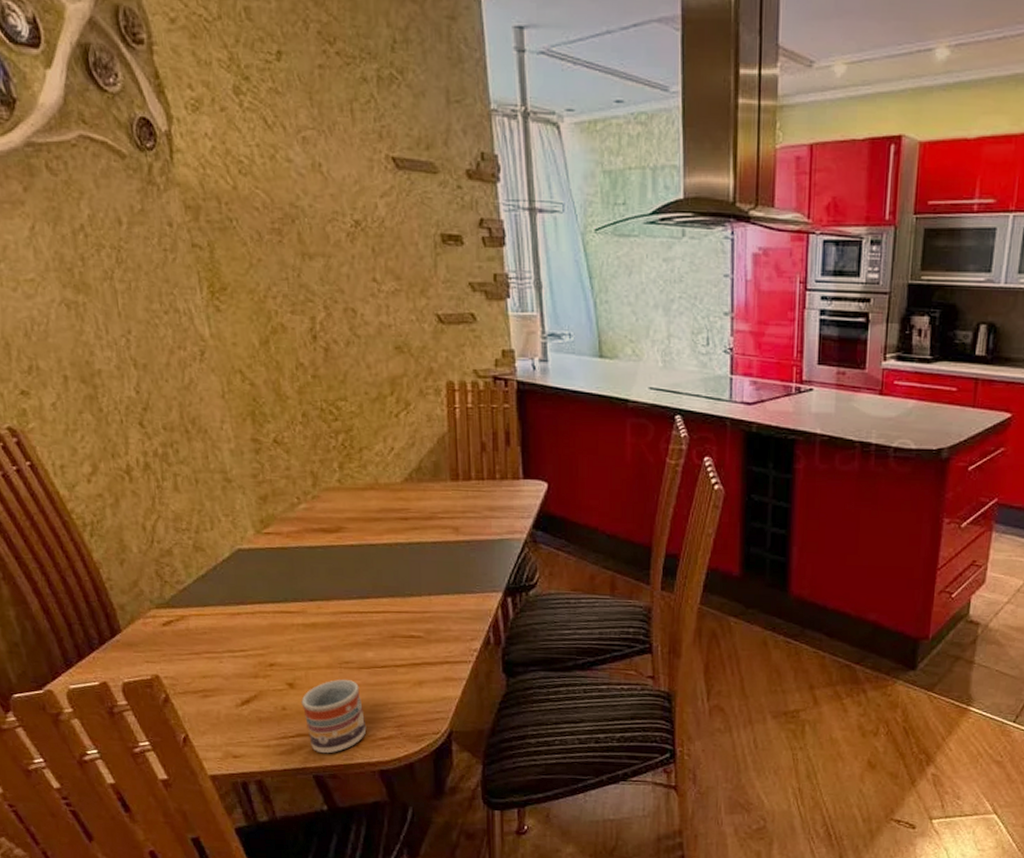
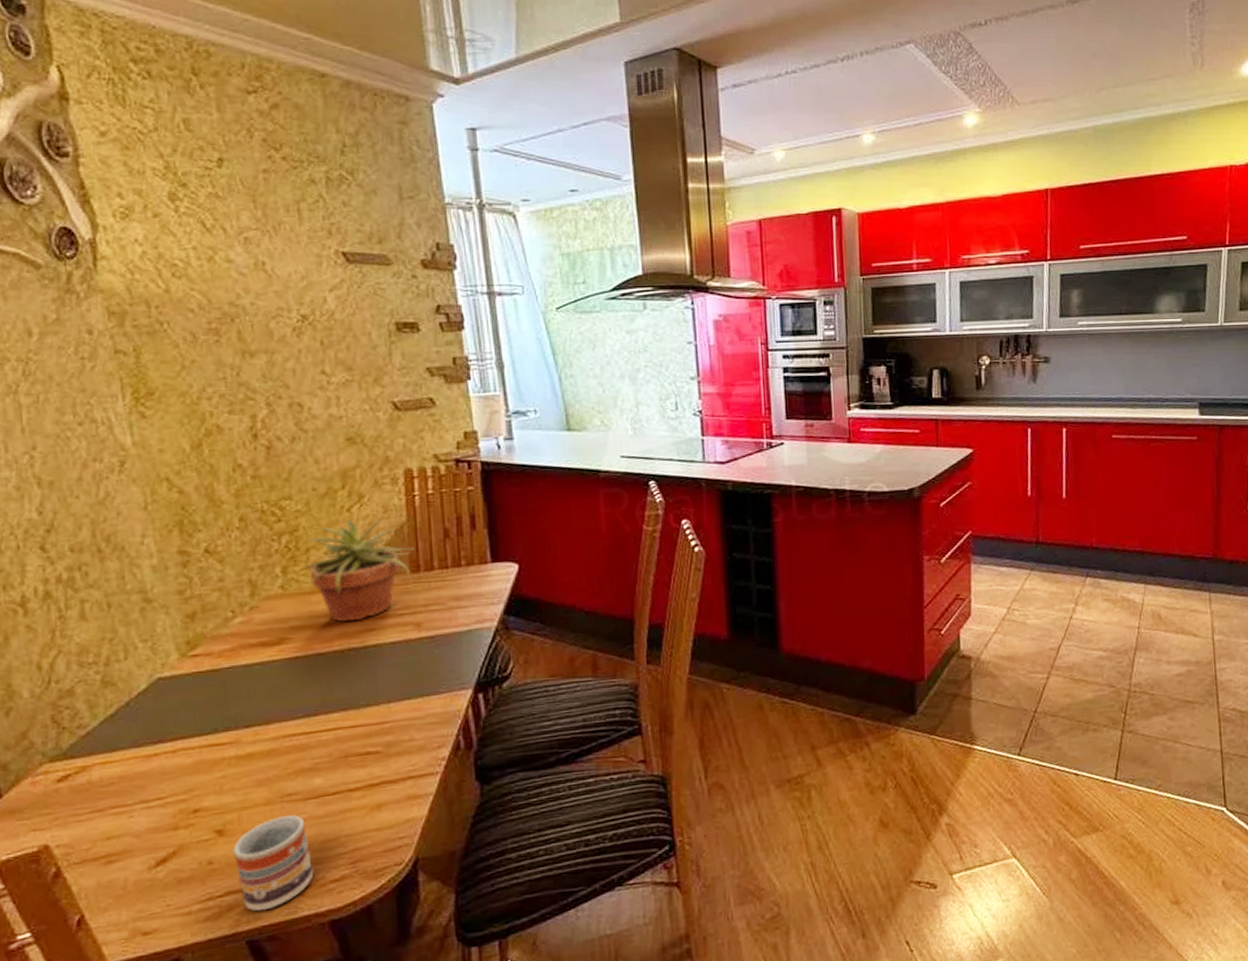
potted plant: none [352,424,455,519] -> present [297,516,415,623]

